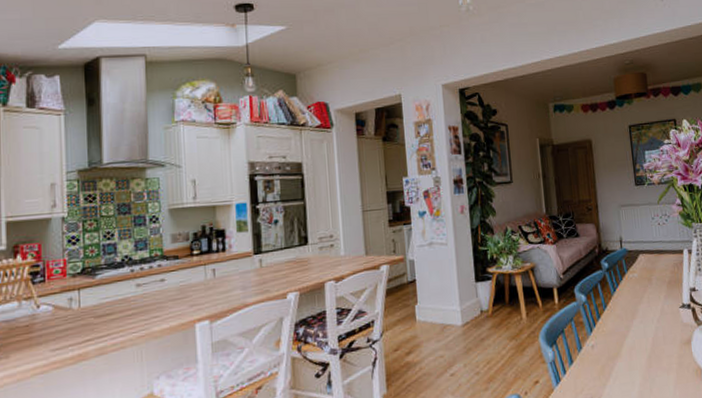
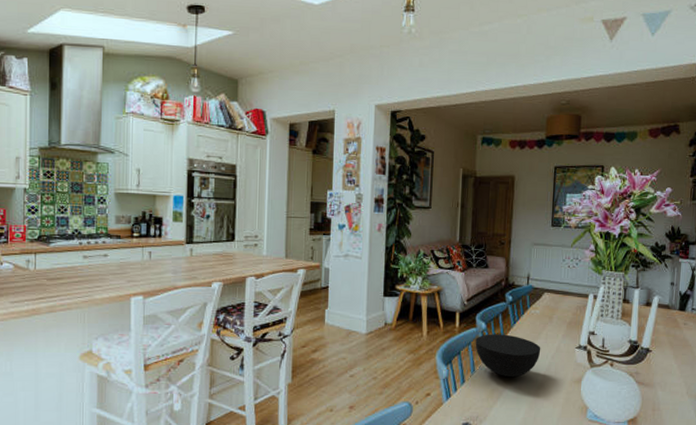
bowl: none [577,303,646,350] -> present [475,334,541,377]

